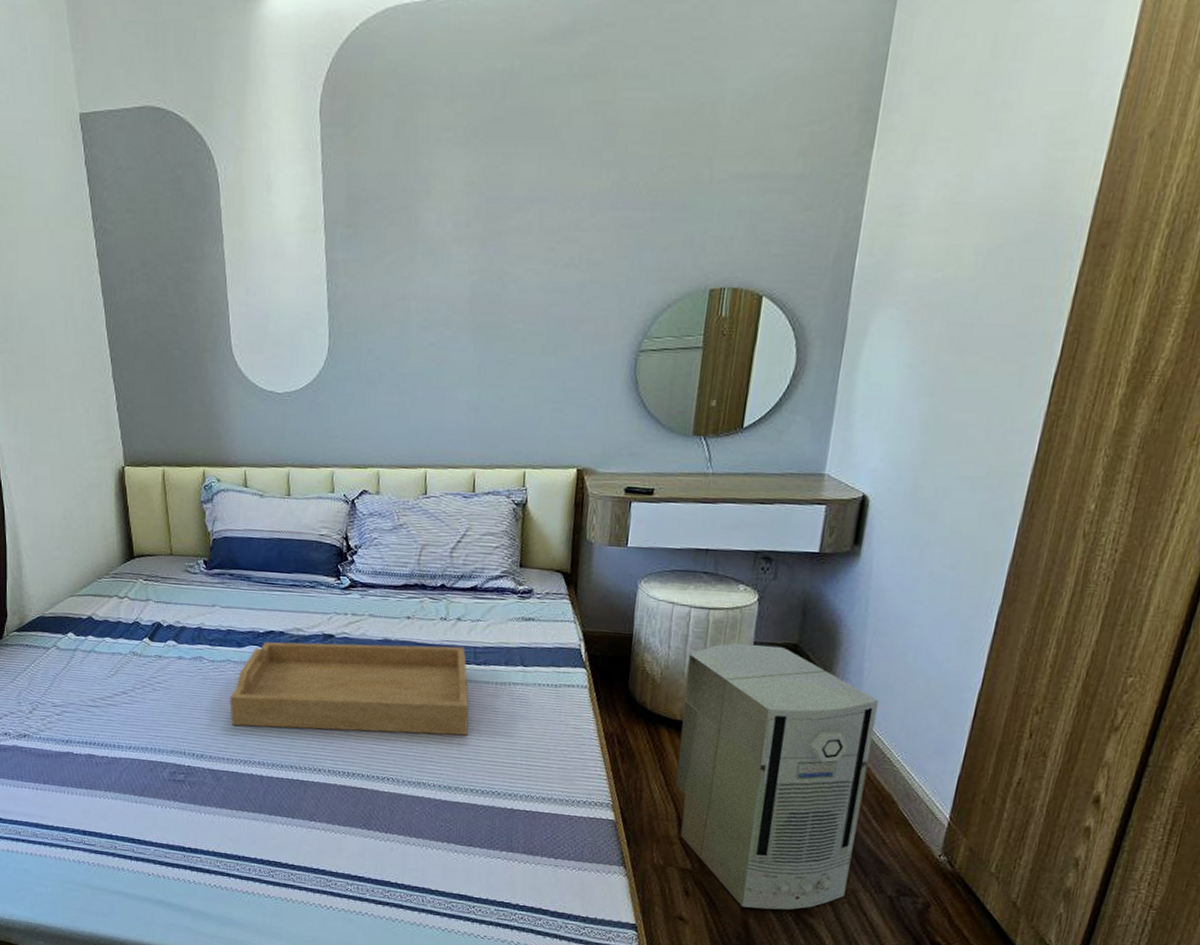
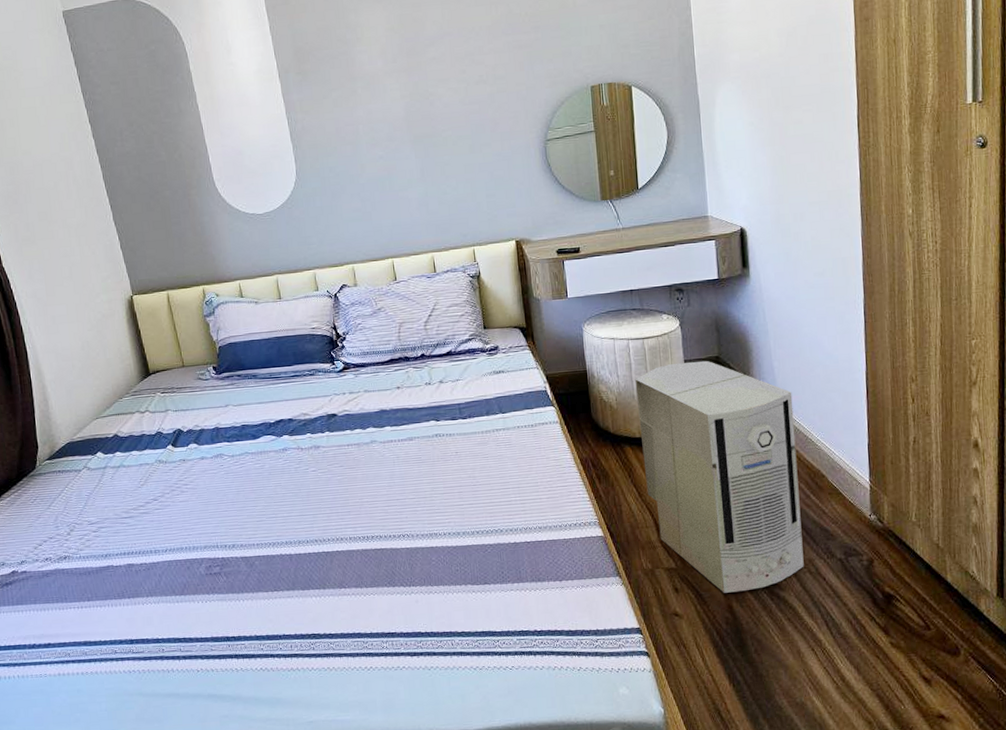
serving tray: present [230,641,469,736] -> none [252,405,465,511]

